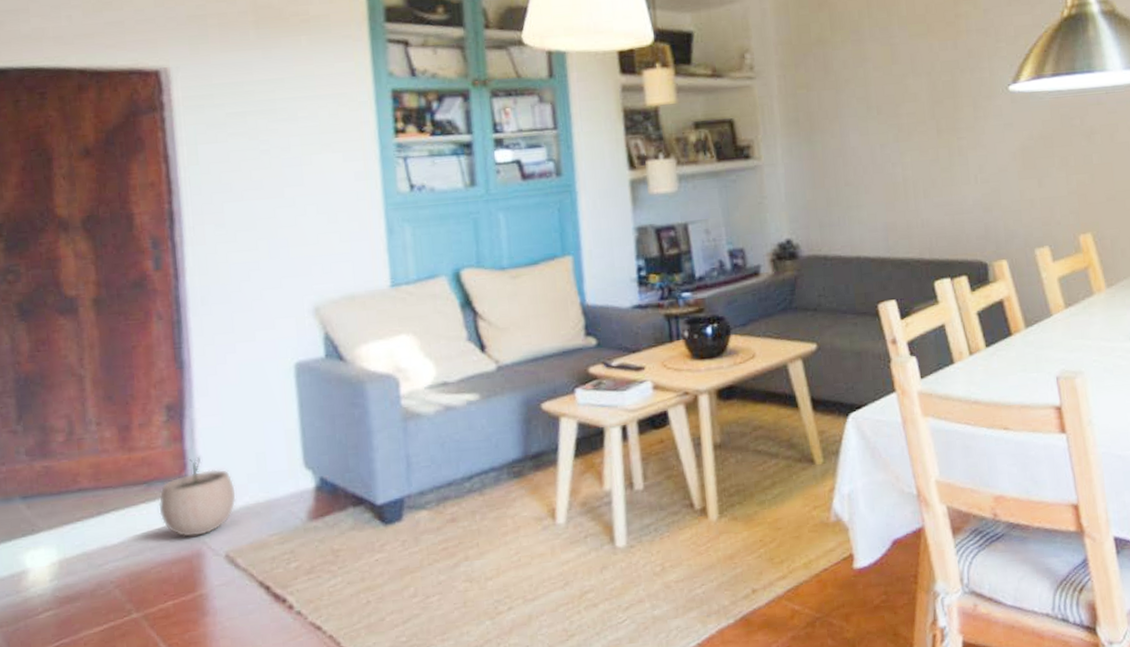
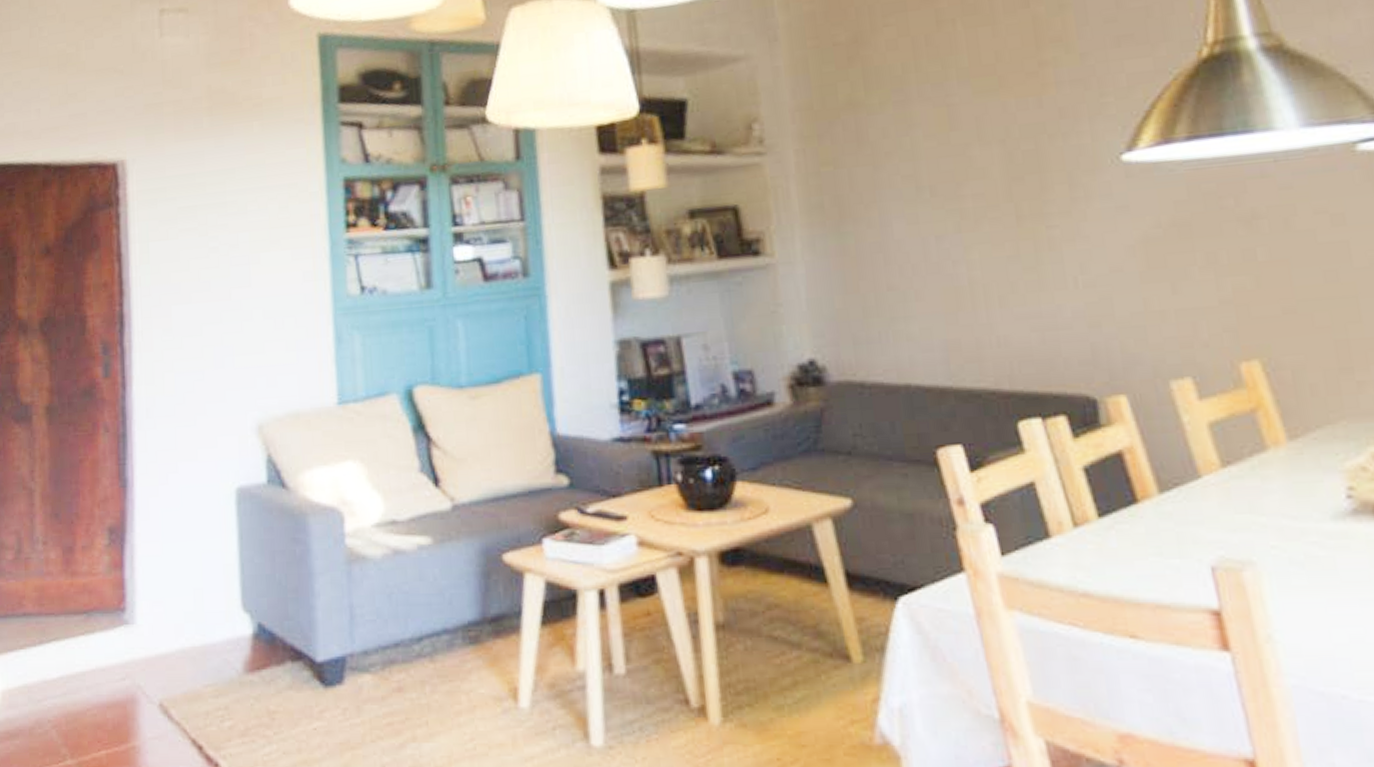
plant pot: present [158,456,236,538] -> none [97,587,172,680]

